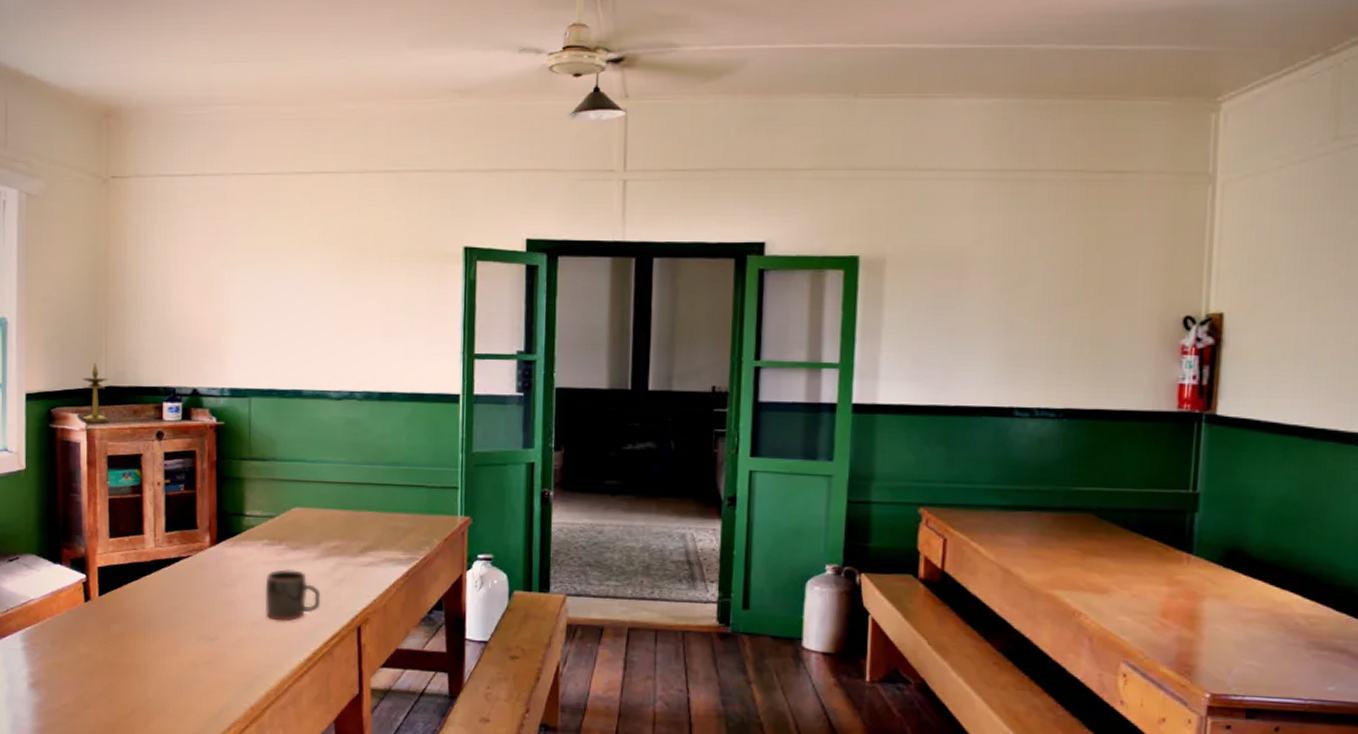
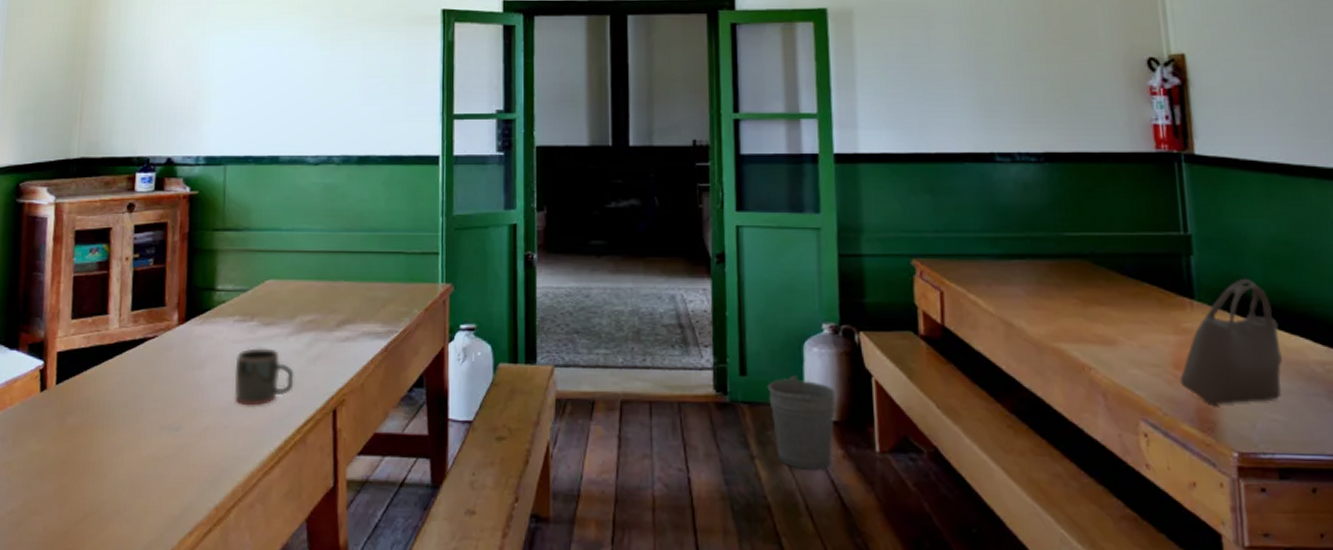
candlestick: present [81,362,109,424] -> none [51,134,81,197]
bucket: none [769,611,833,695] -> present [768,375,836,470]
handbag: none [1165,535,1270,651] -> present [1179,278,1282,404]

